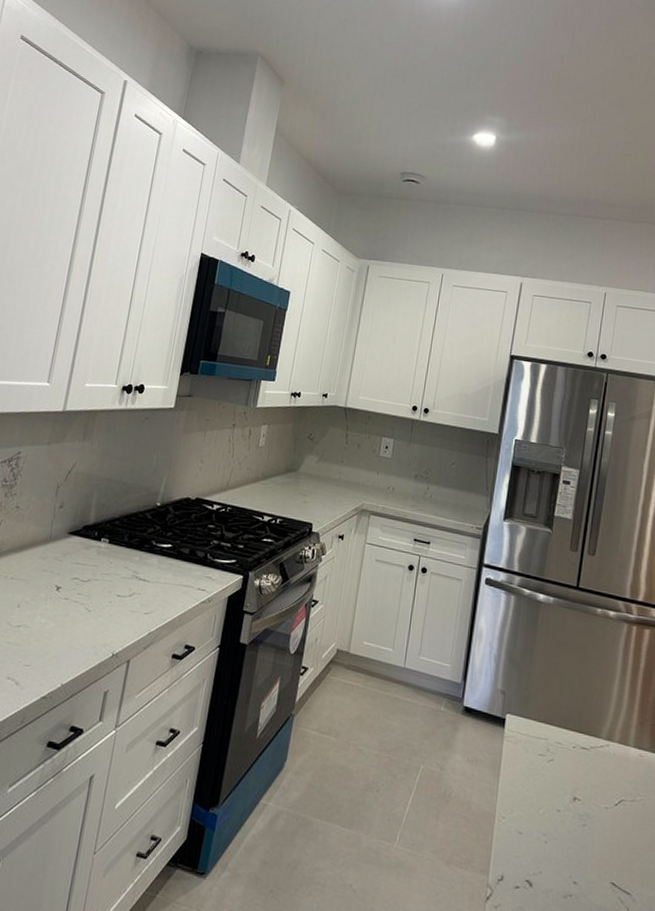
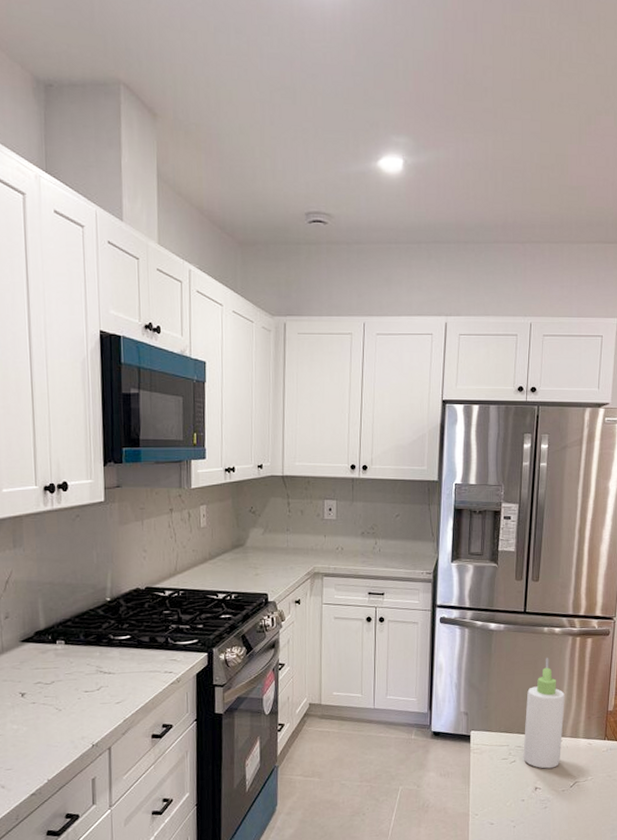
bottle: none [563,642,615,777] -> present [523,657,565,769]

